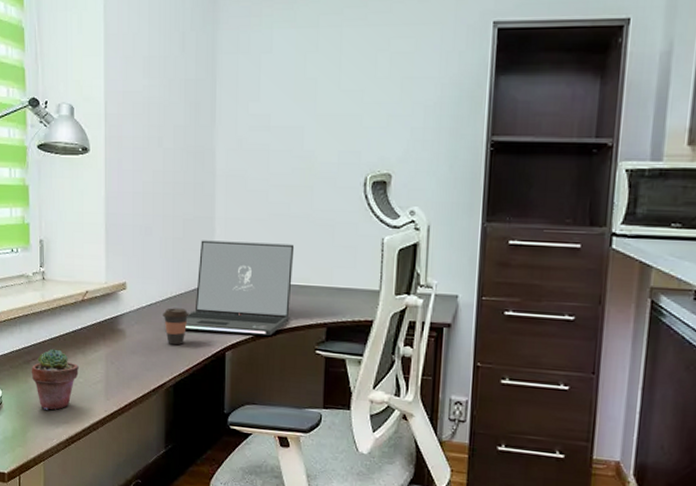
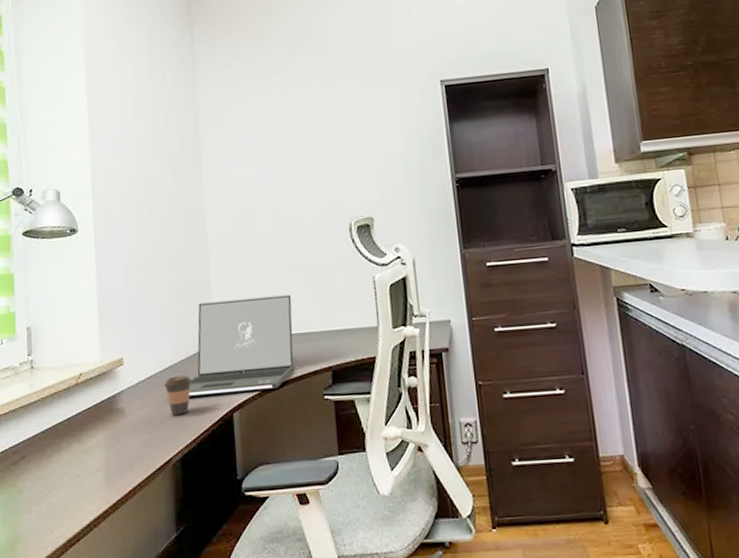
potted succulent: present [31,348,79,410] -> none [20,442,75,514]

